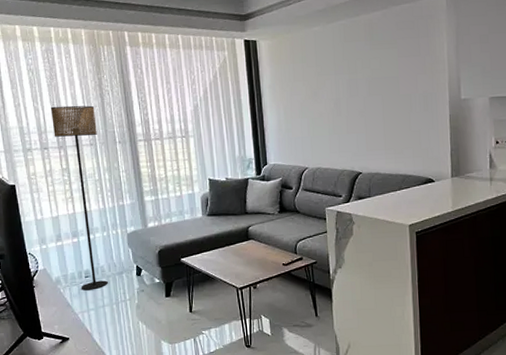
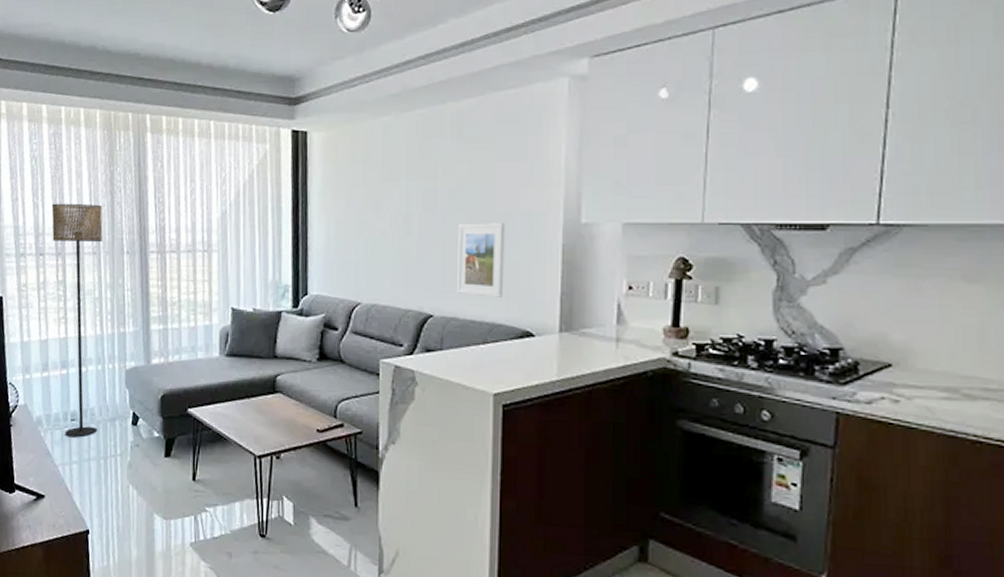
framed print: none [375,102,411,157] -> present [457,223,505,298]

